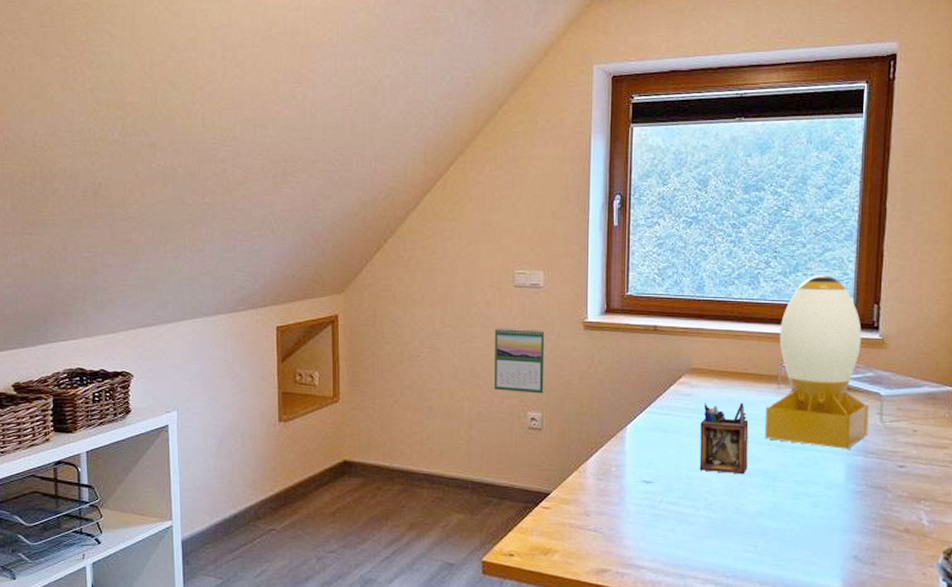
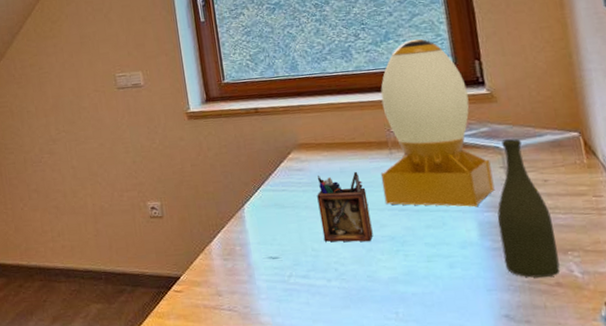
calendar: present [494,327,545,394] -> none [105,124,160,185]
bottle: none [863,387,914,523] -> present [497,139,560,278]

